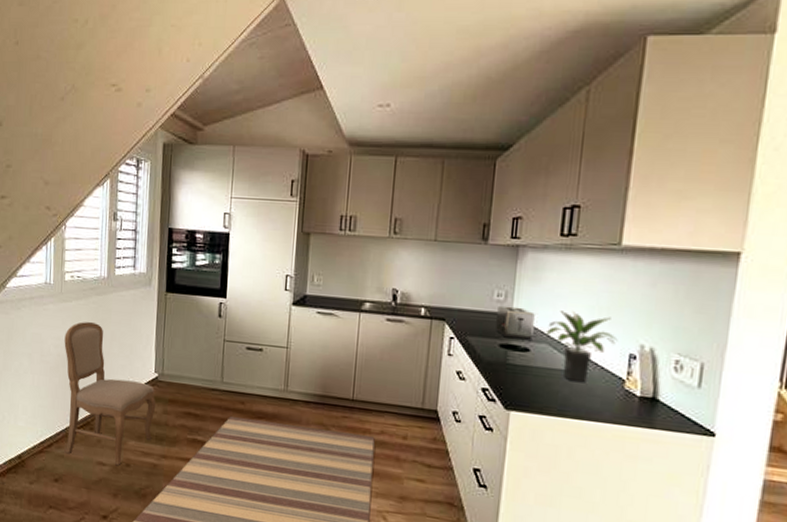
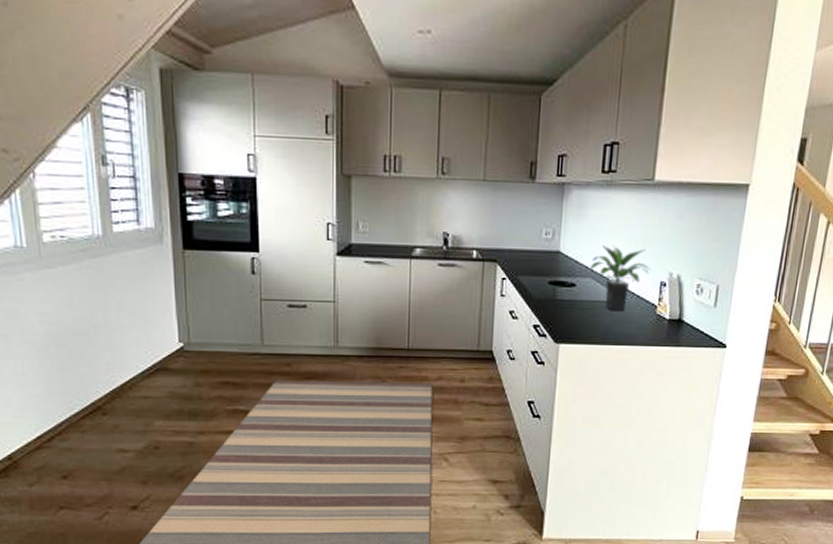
dining chair: present [64,322,156,465] -> none [52,291,185,449]
toaster: present [496,305,535,340] -> none [545,243,580,276]

